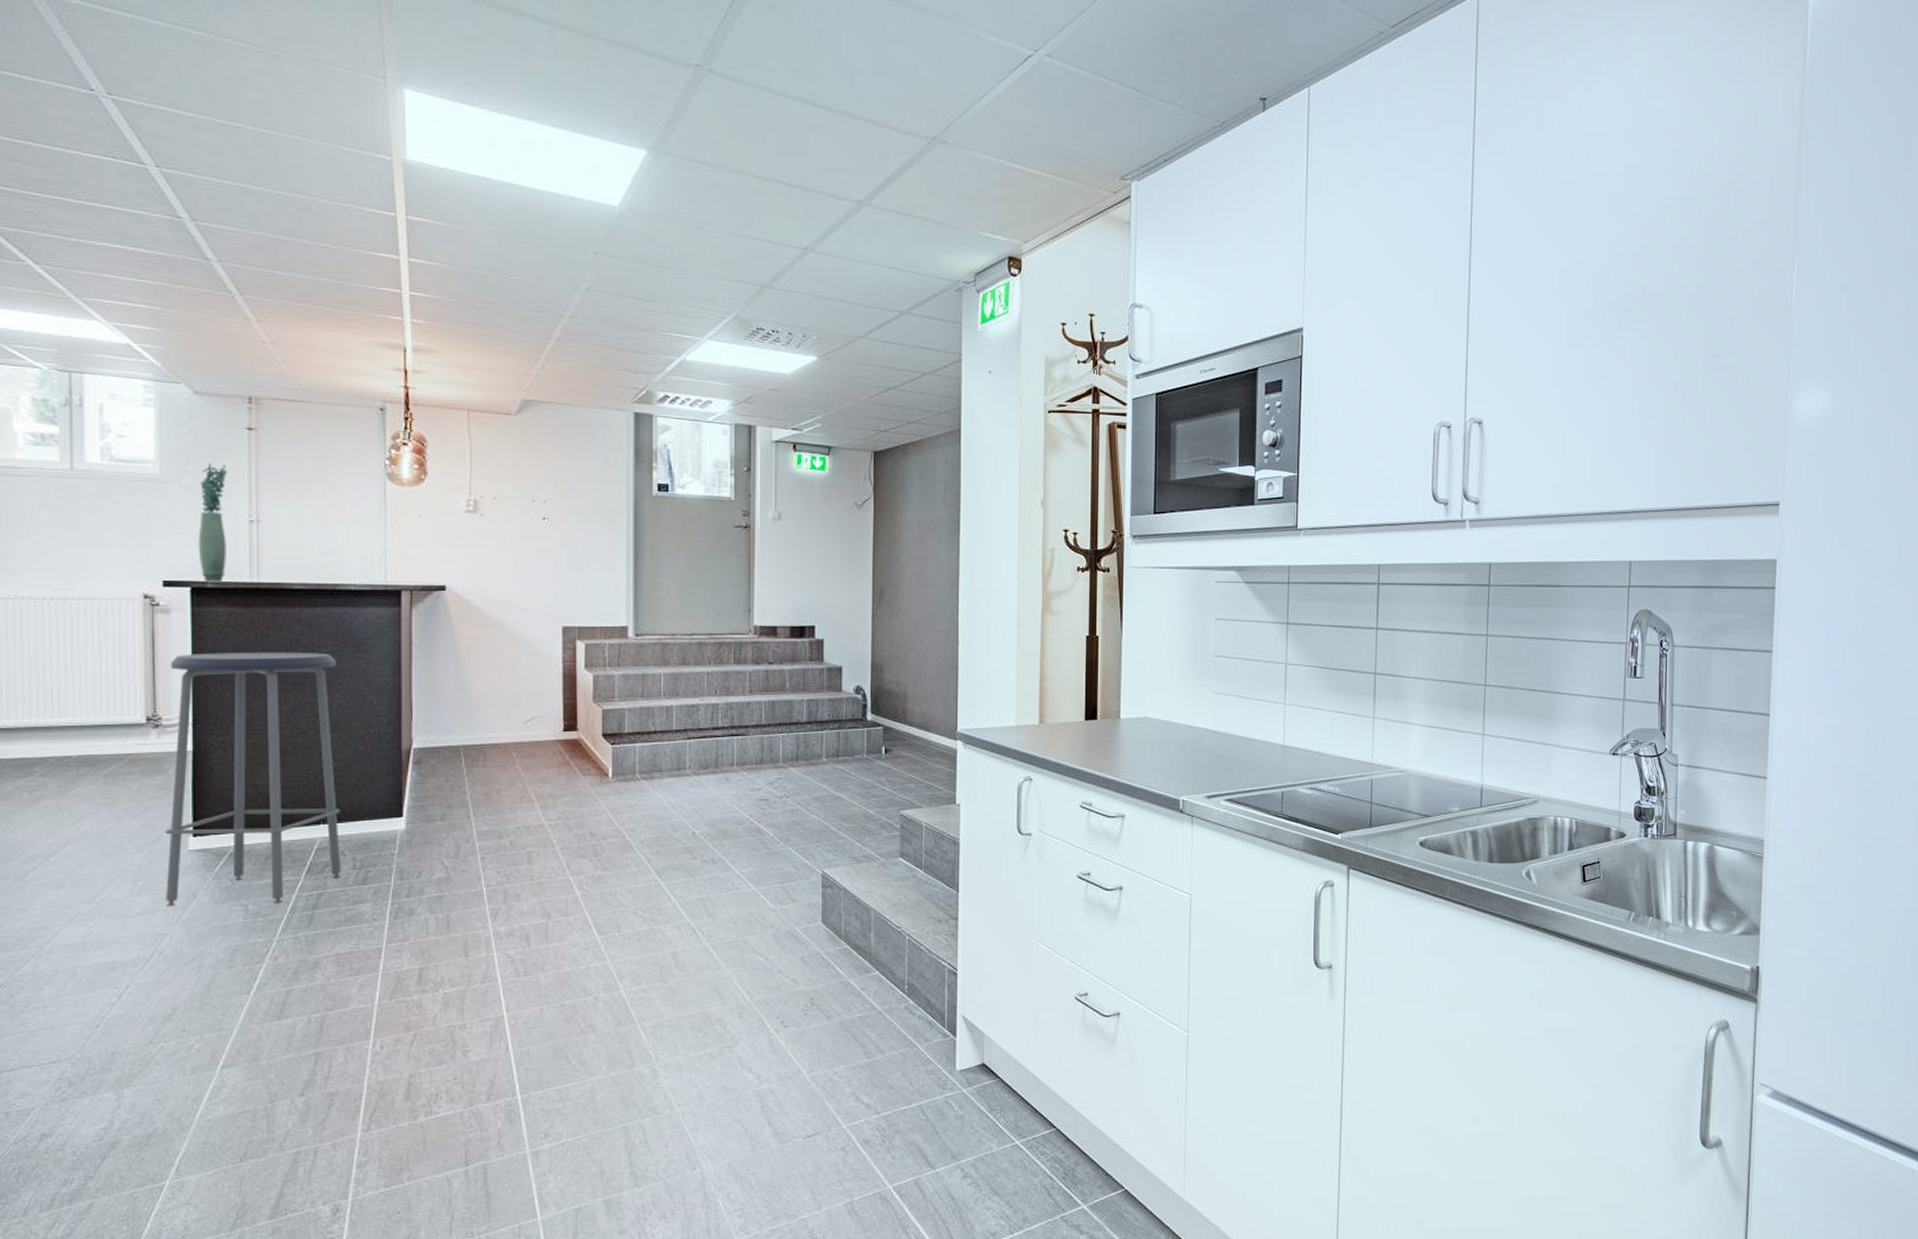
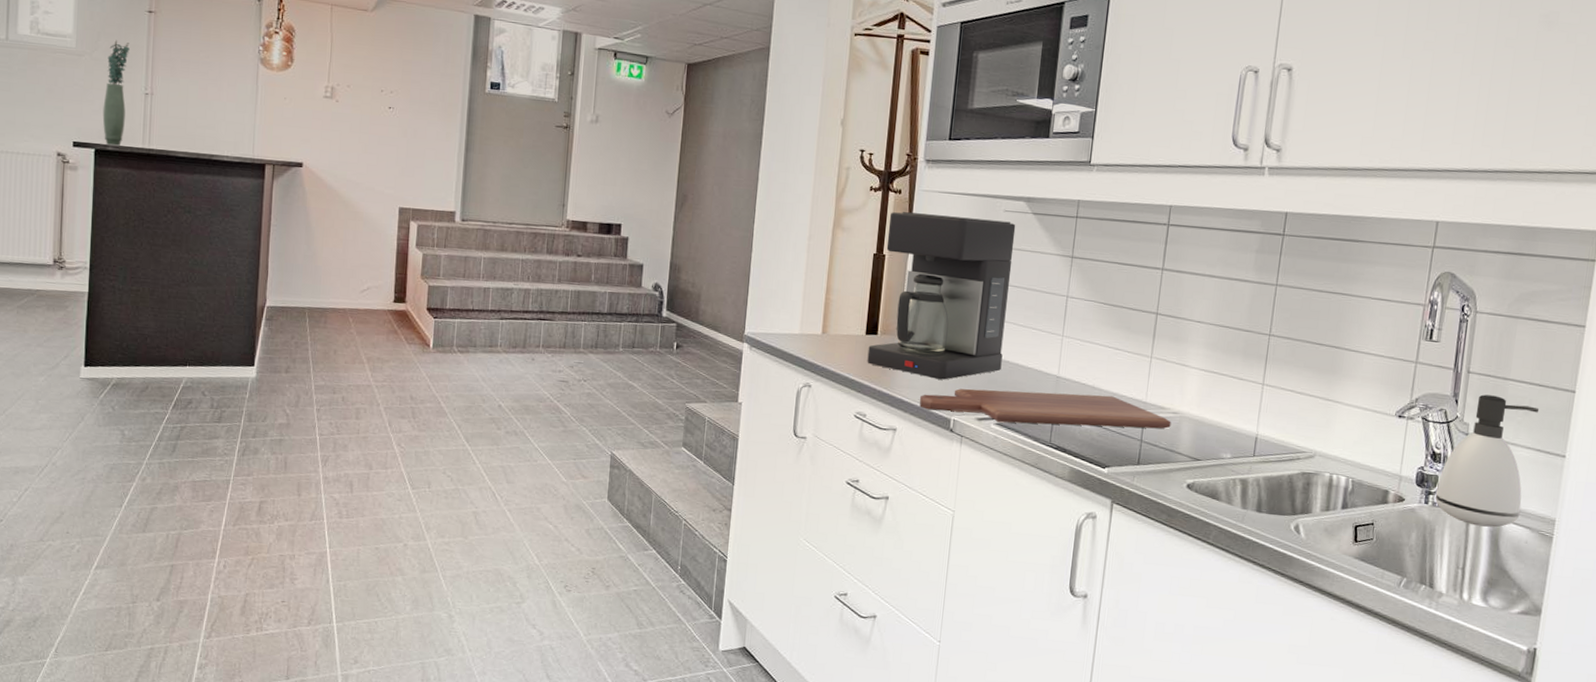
bar stool: present [165,652,342,907] -> none [60,207,209,431]
coffee maker: none [1088,590,1229,760] -> present [867,212,1016,380]
cutting board: none [1145,760,1399,798] -> present [919,388,1171,429]
soap dispenser: none [1653,725,1739,853] -> present [1435,394,1540,528]

